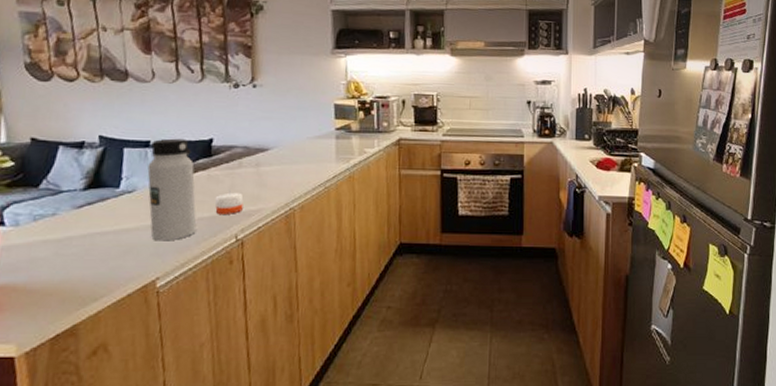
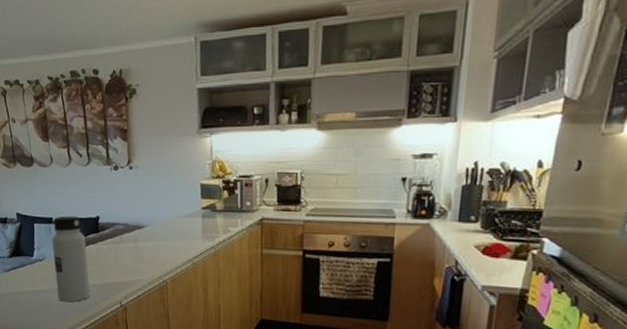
candle: present [214,191,244,214] -> none [103,263,125,283]

